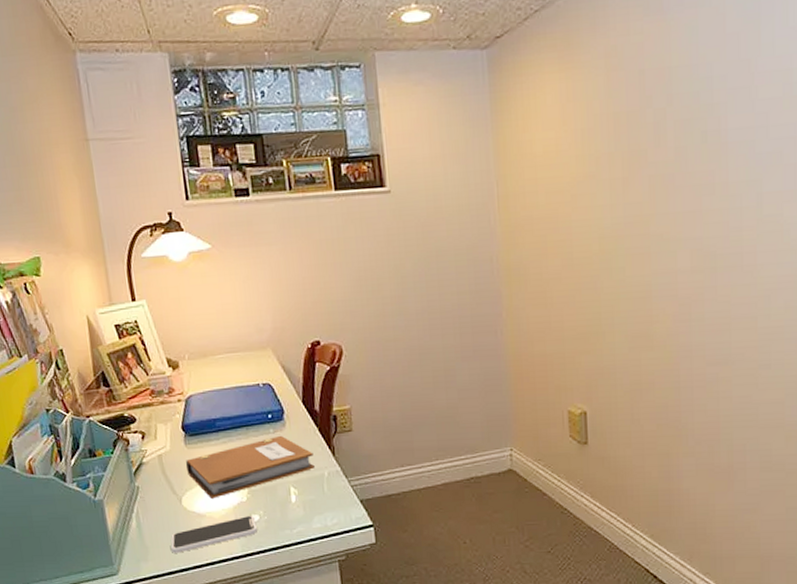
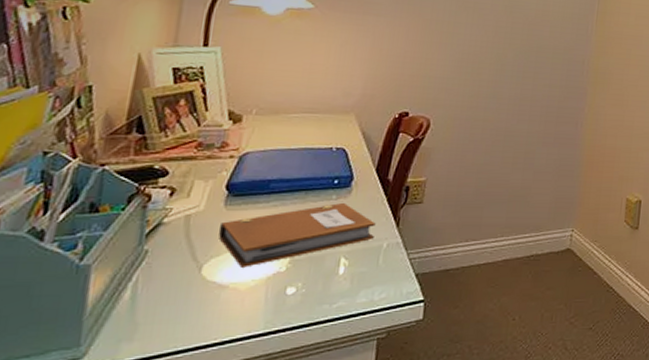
smartphone: present [170,515,257,553] -> none [170,287,291,331]

